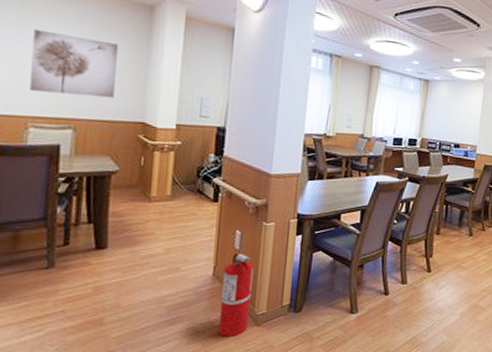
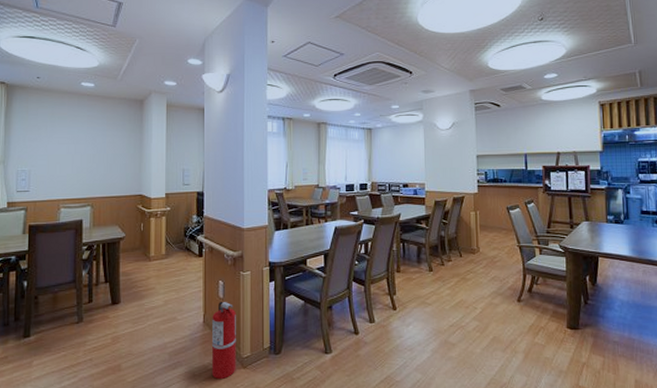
wall art: present [30,29,119,99] -> none [60,131,120,179]

